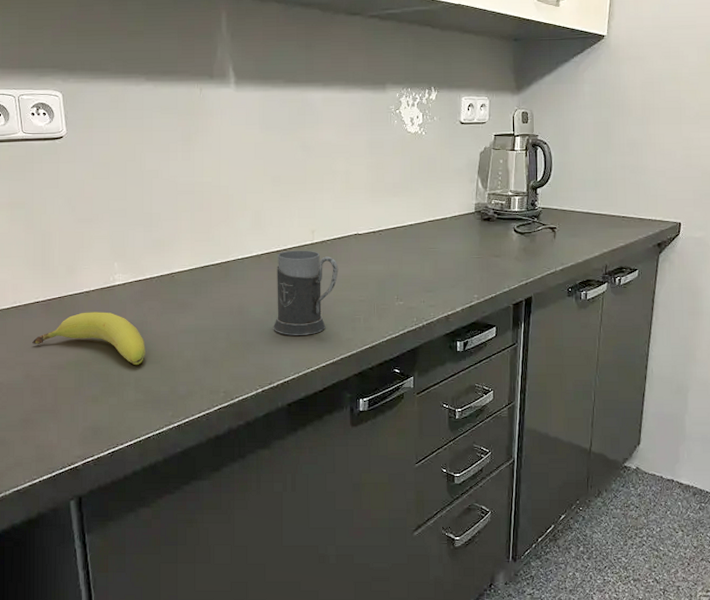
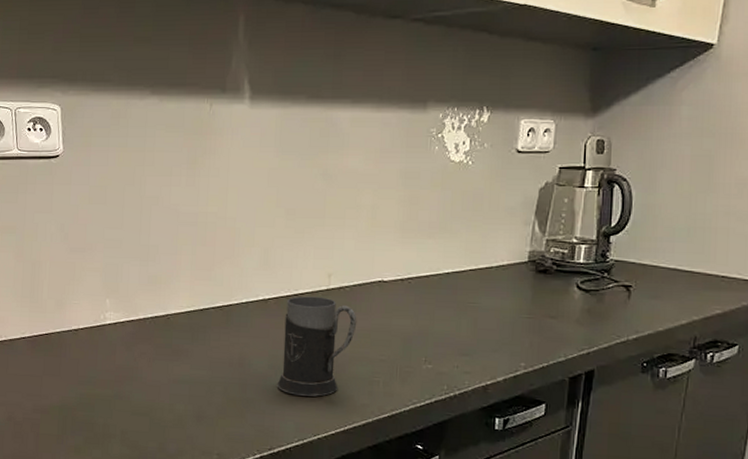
fruit: present [32,312,145,365] -> none [16,352,135,415]

